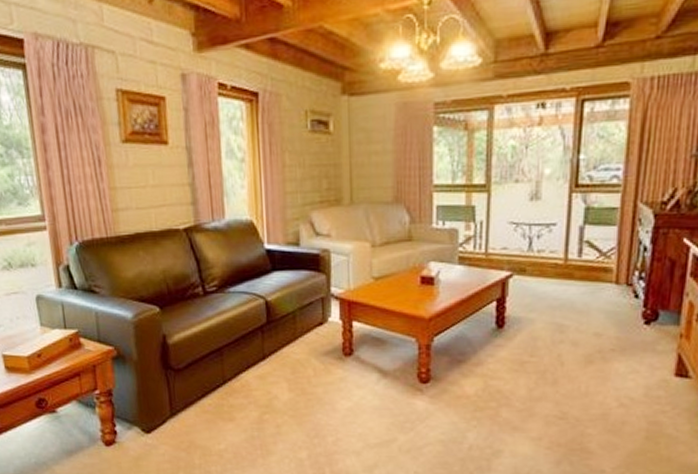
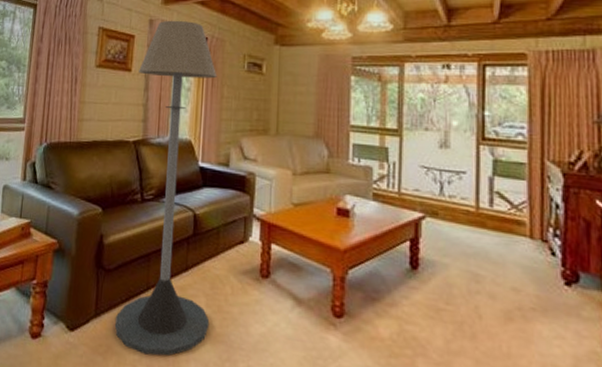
floor lamp: none [177,71,294,443] -> present [115,20,217,357]

